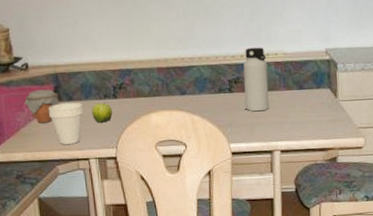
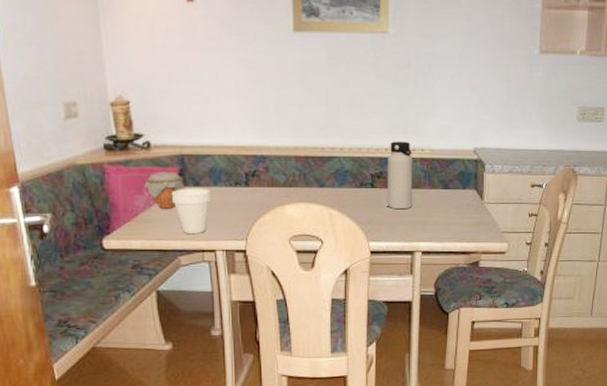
fruit: present [92,102,113,123] -> none [221,190,244,212]

